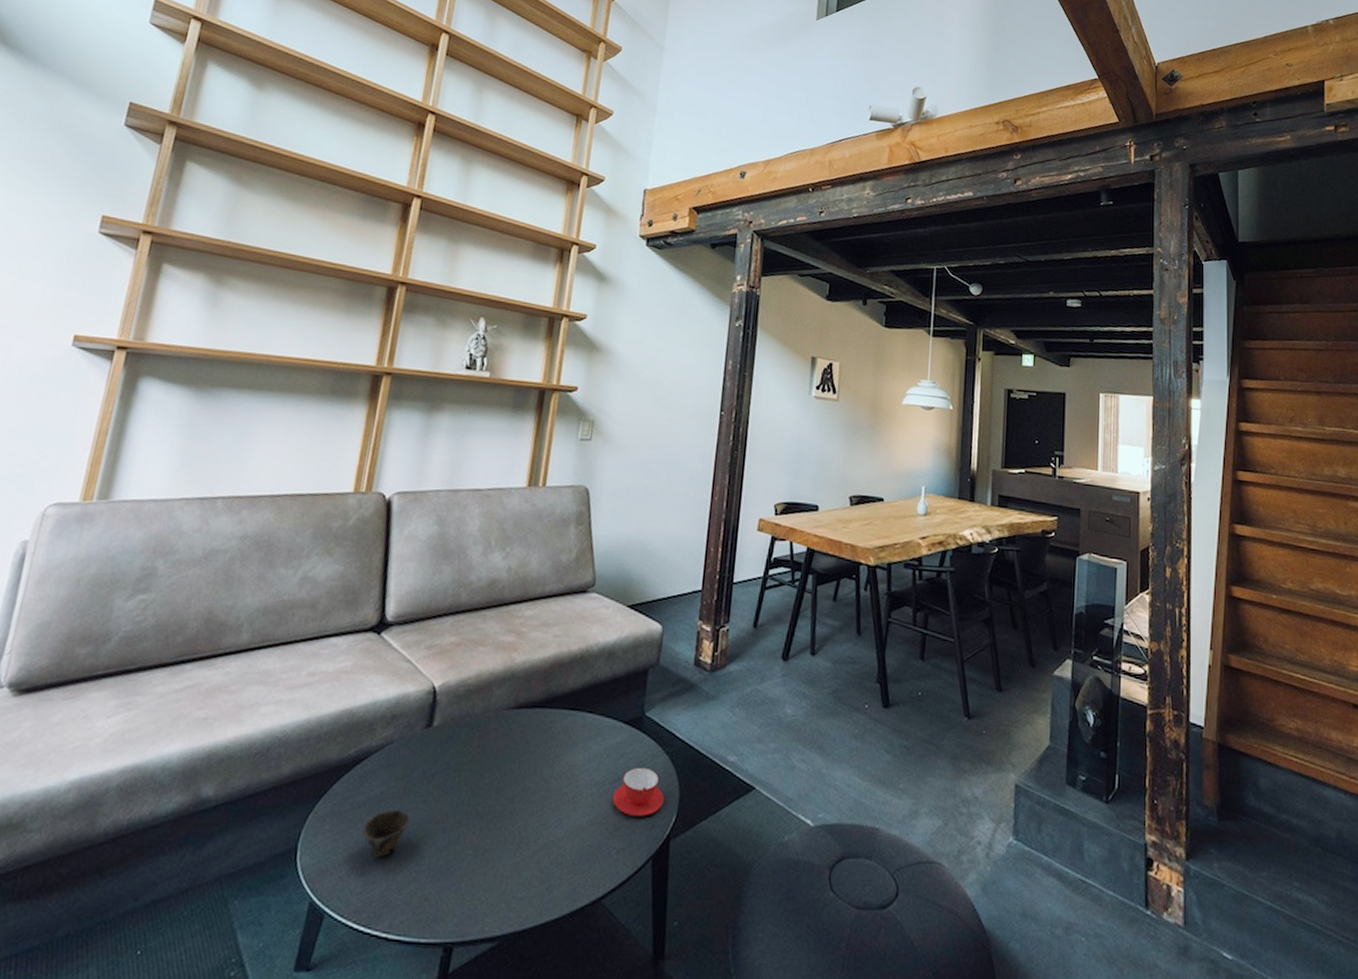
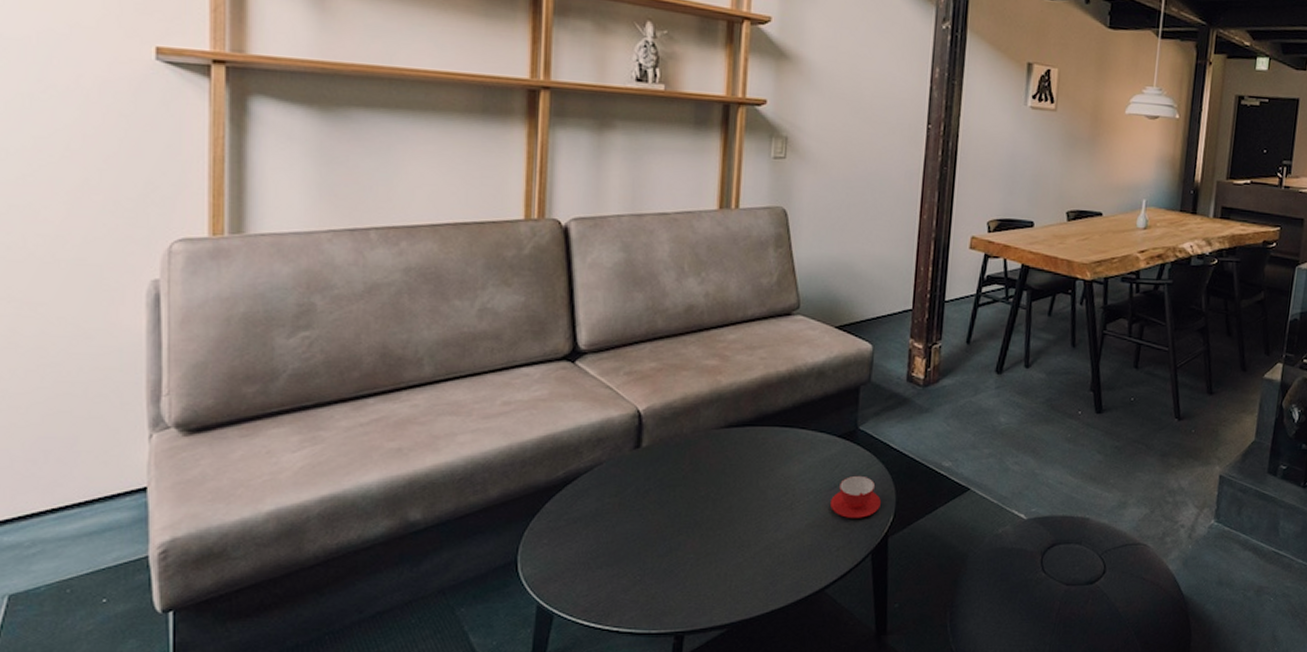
cup: present [362,809,411,858] -> none [582,523,630,565]

